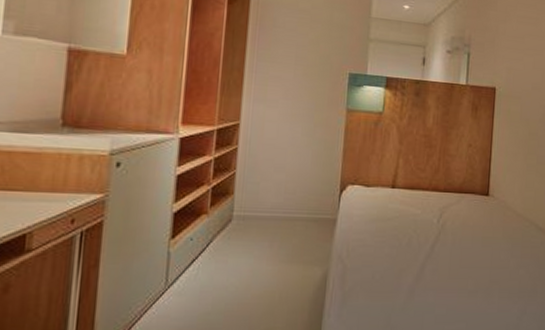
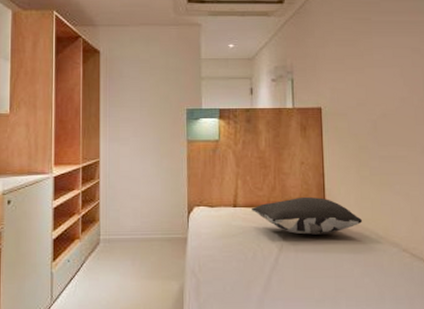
pillow: none [411,181,525,223] -> present [252,196,363,235]

